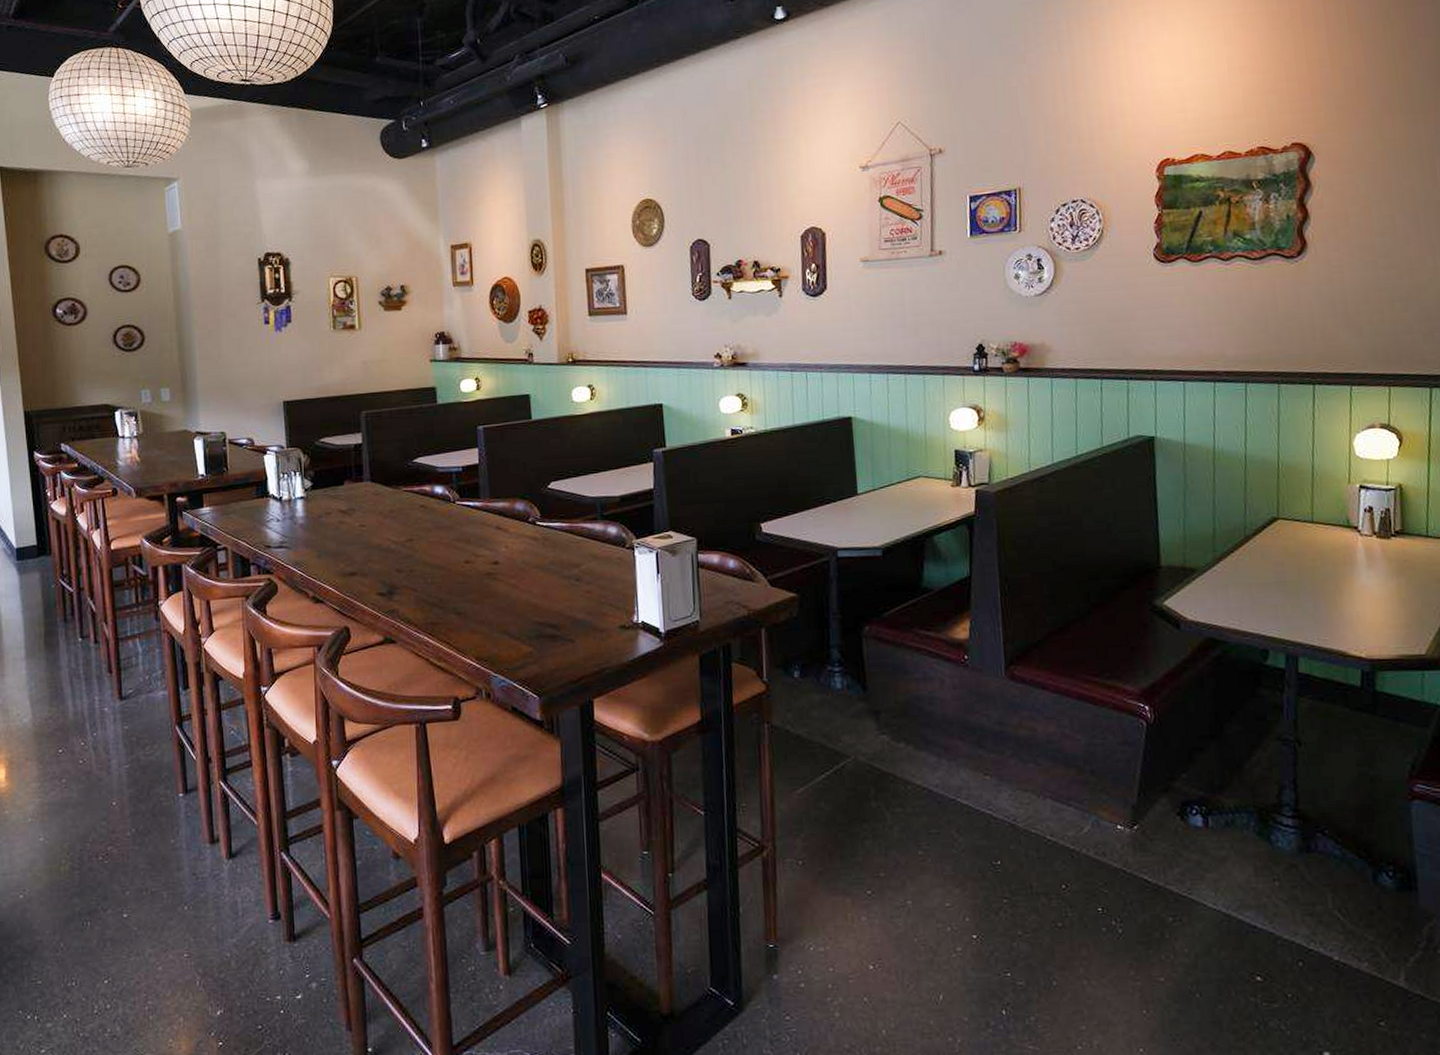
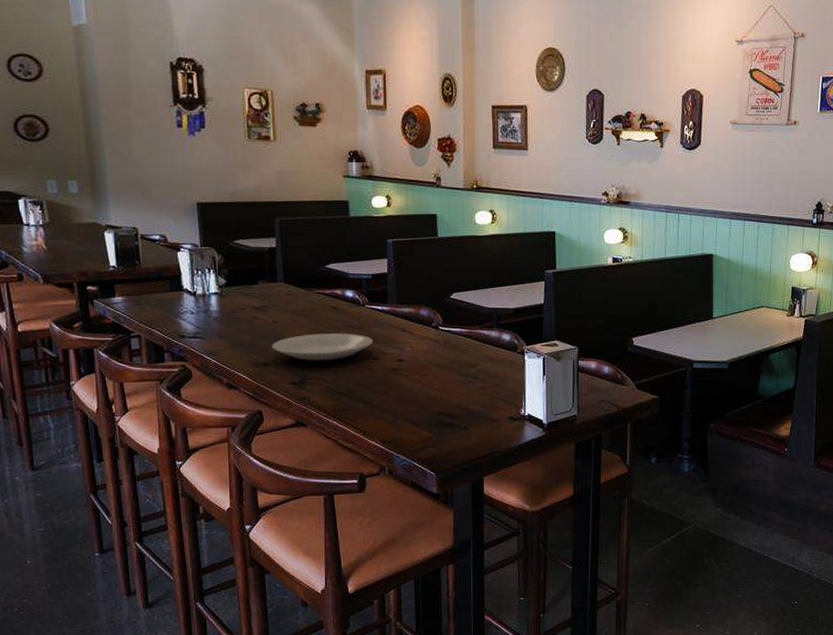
plate: none [358,534,466,571] -> present [271,333,374,364]

